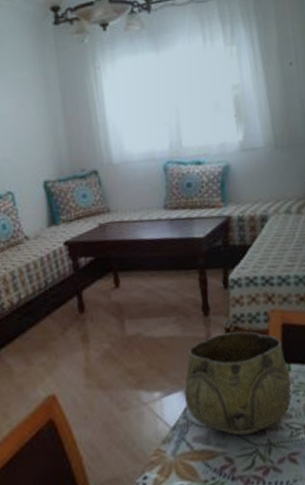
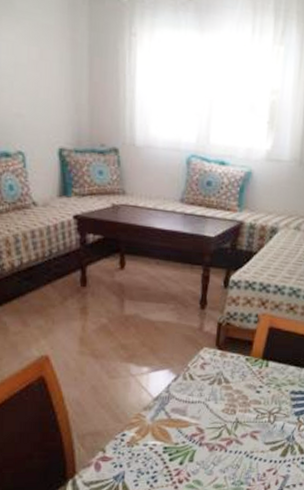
decorative bowl: present [183,331,292,435] -> none [169,326,267,412]

